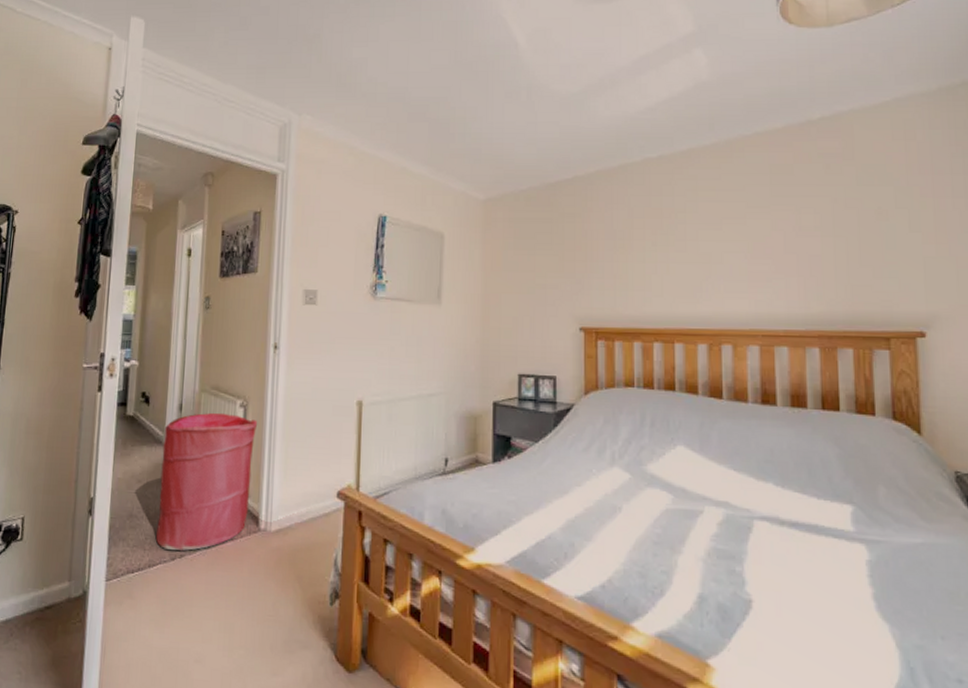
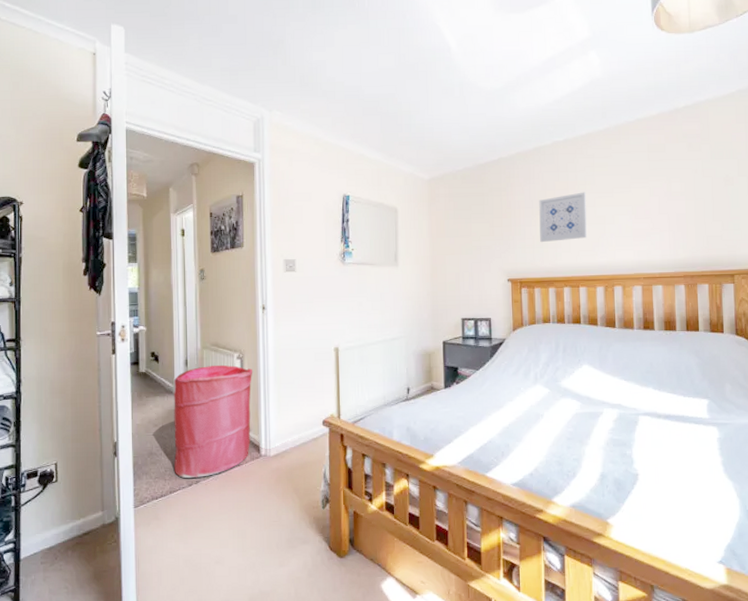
wall art: none [623,222,687,284] -> present [539,192,587,243]

